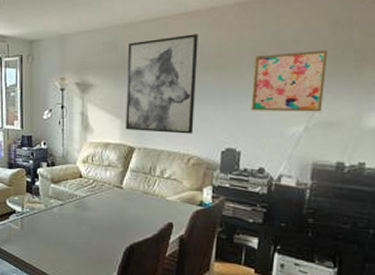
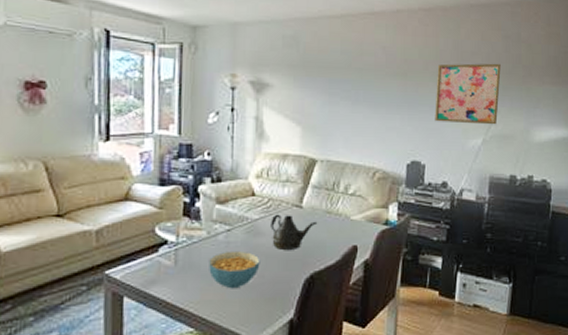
cereal bowl: none [47,221,88,252] -> present [209,250,260,289]
teapot: none [95,193,136,223] -> present [270,214,318,250]
wall art: present [126,34,198,134] -> none [307,36,384,145]

